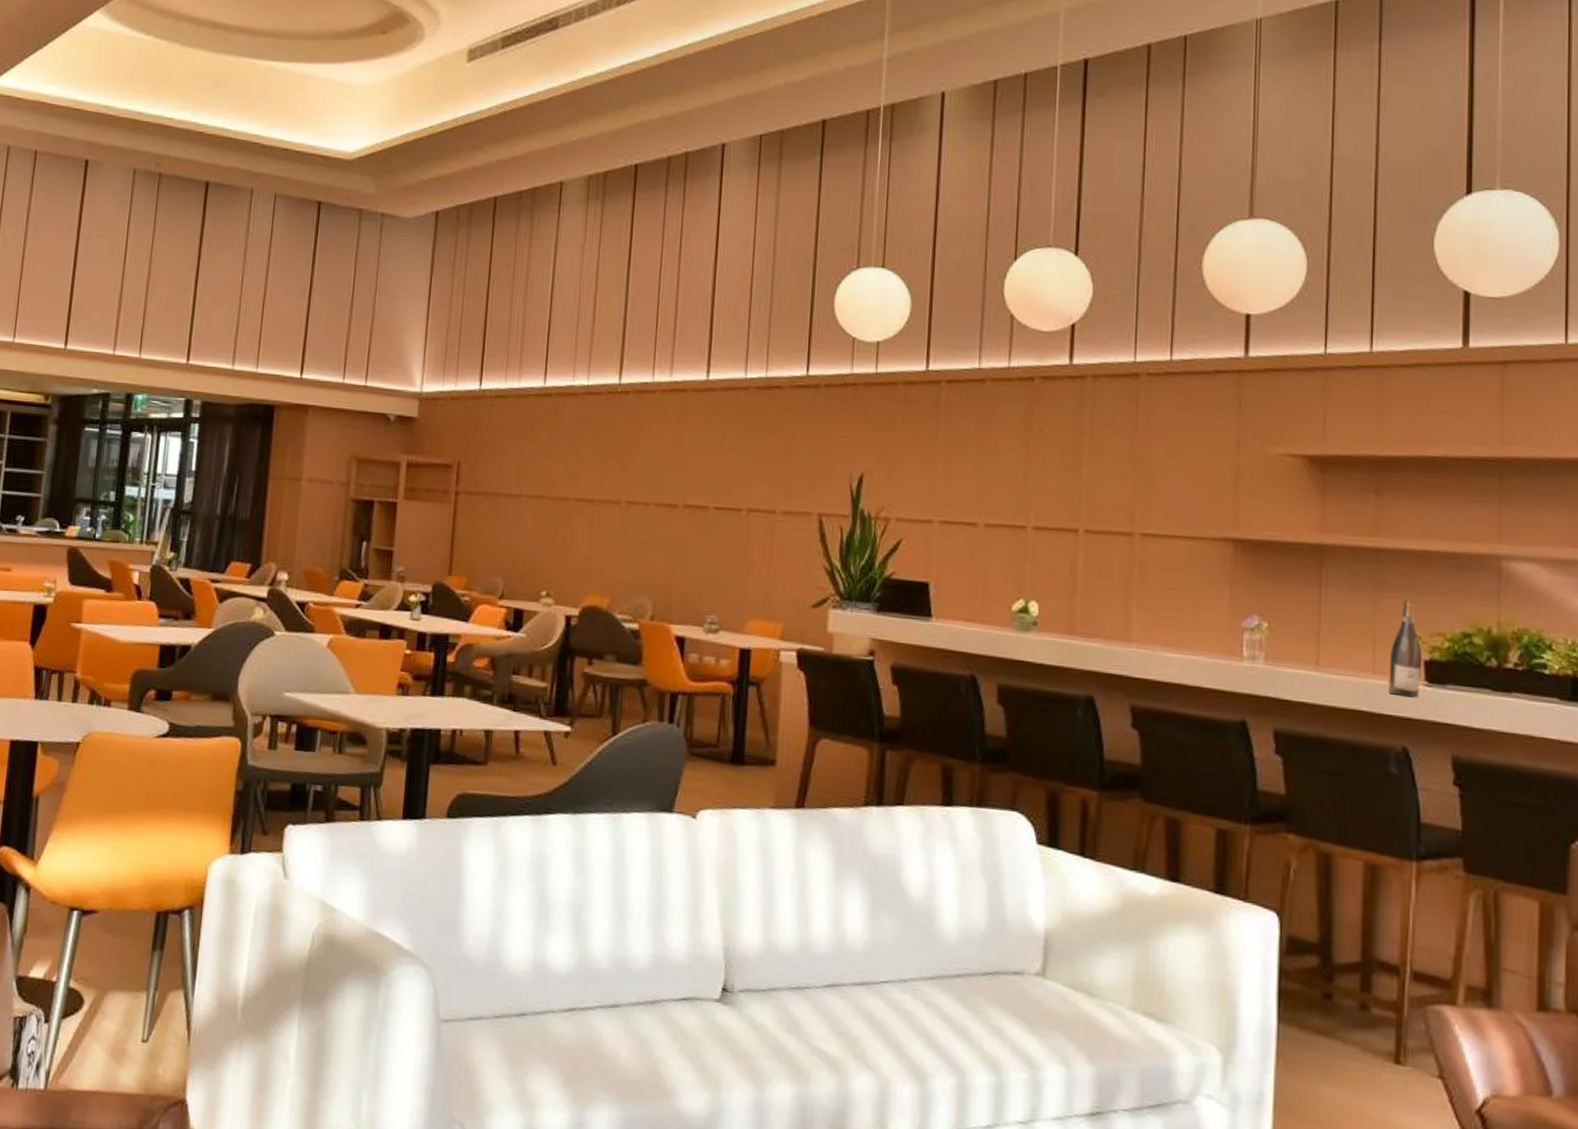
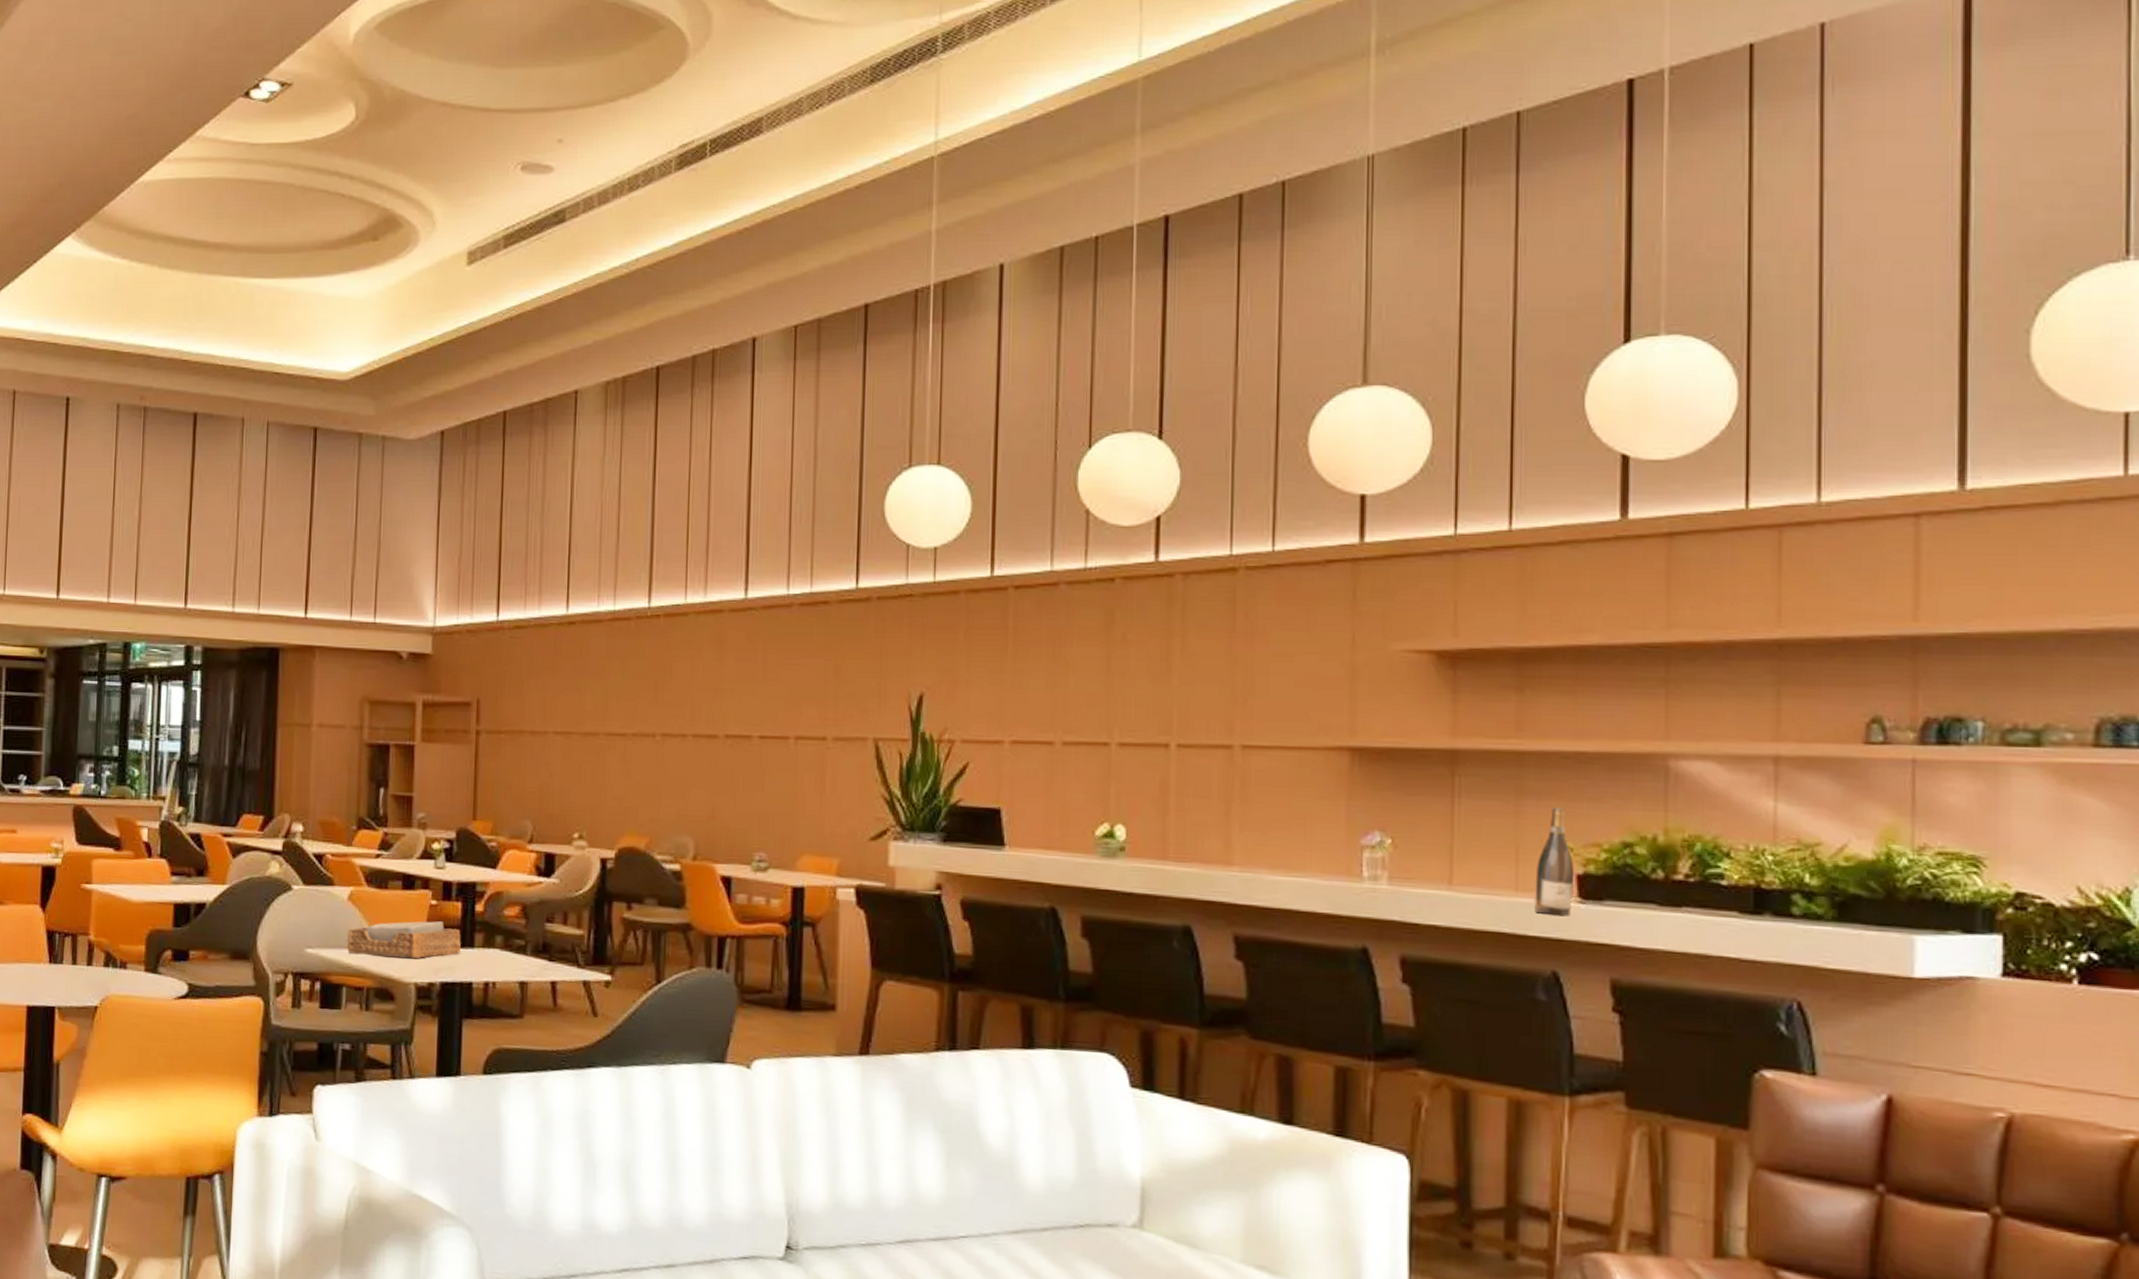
napkin holder: none [324,669,432,706] -> present [347,921,461,959]

